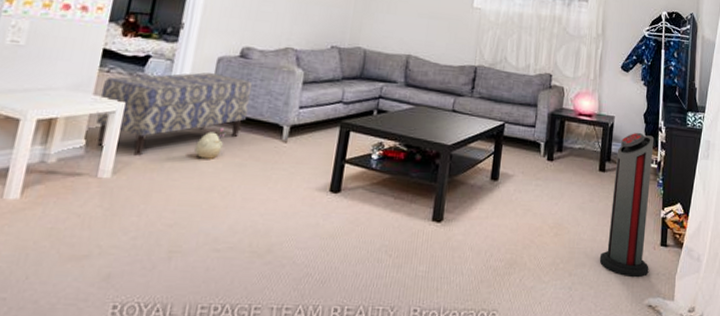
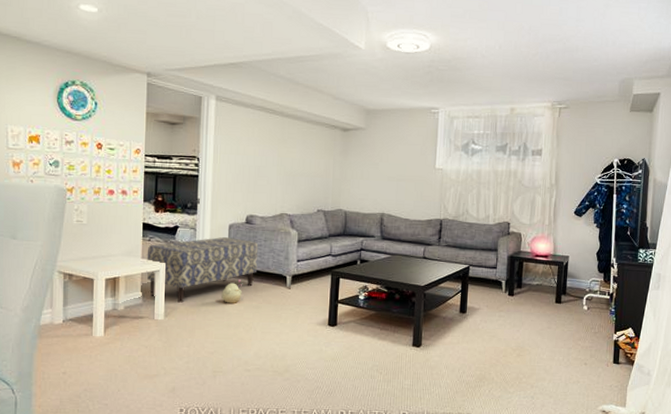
air purifier: present [599,132,654,278] -> none [557,269,607,389]

